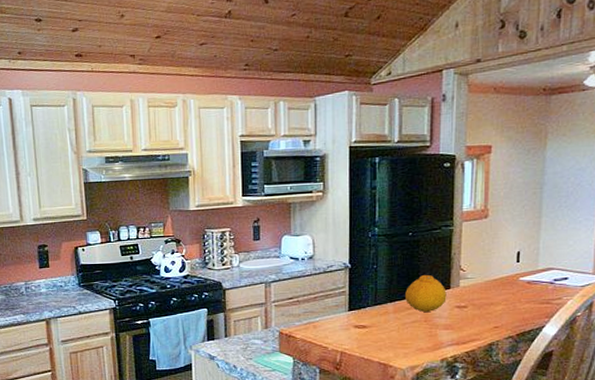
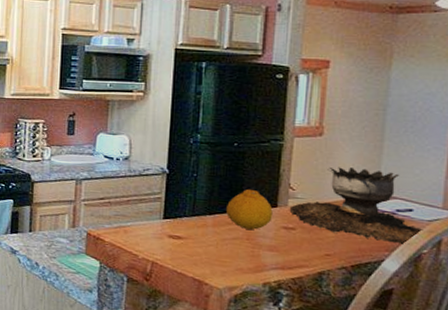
brazier: none [461,245,579,310] -> present [289,167,425,245]

